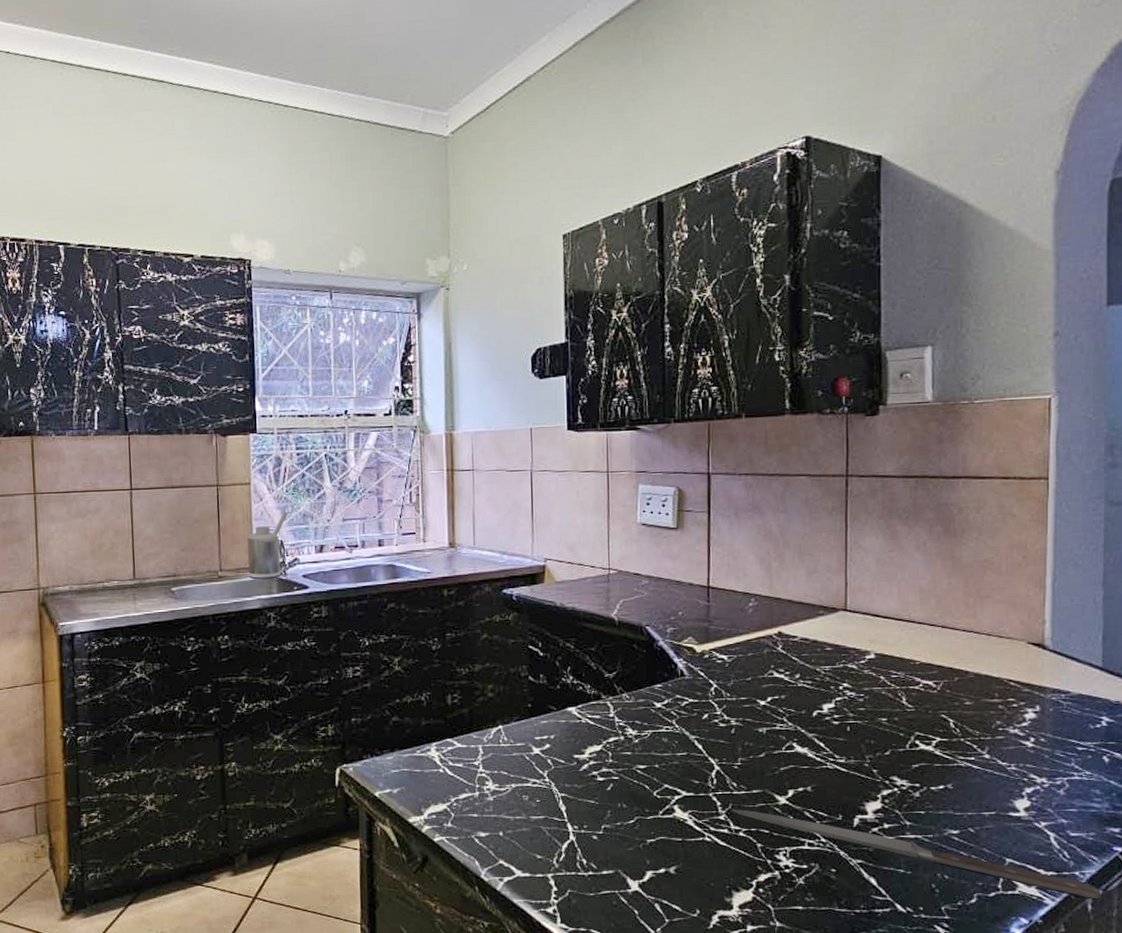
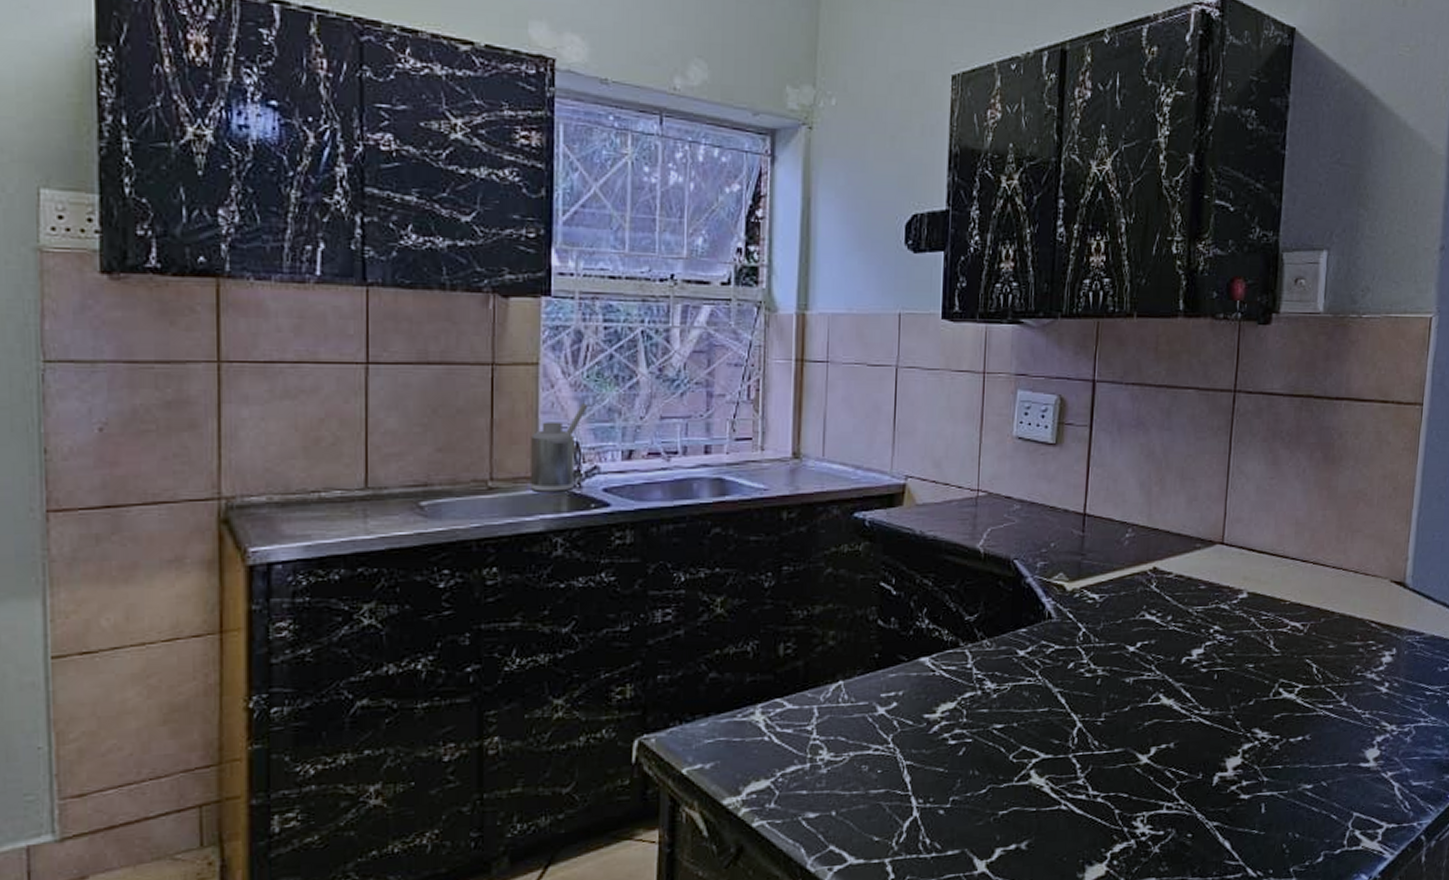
kitchen knife: present [730,808,1101,900] -> none [1089,771,1435,851]

